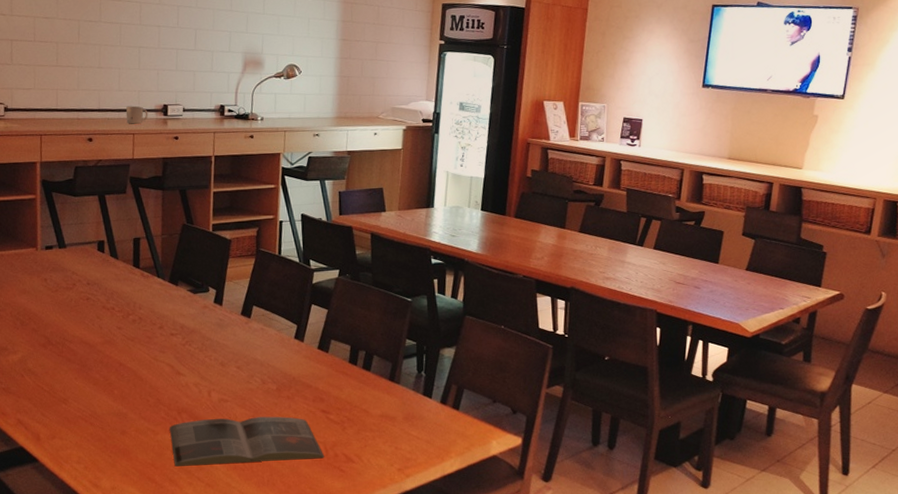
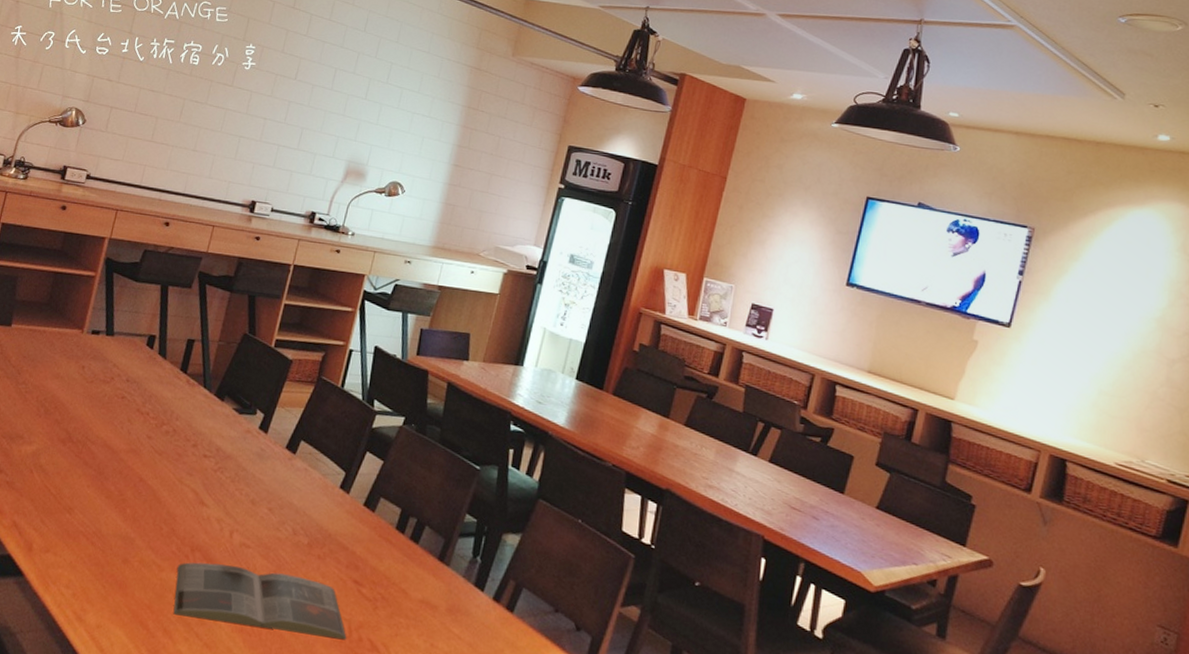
mug: present [125,105,148,124] -> none [209,195,234,217]

